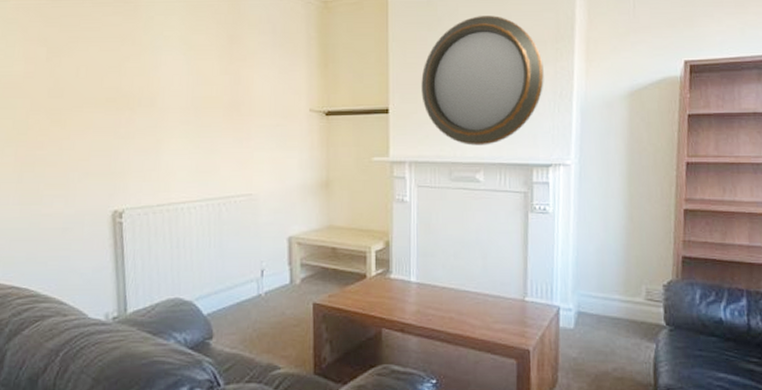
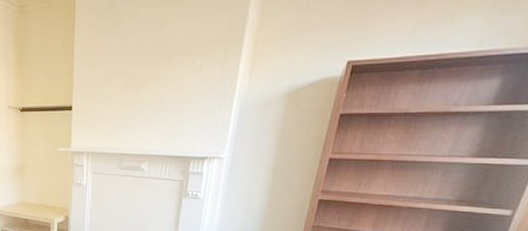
home mirror: present [421,16,544,146] -> none [100,17,211,140]

